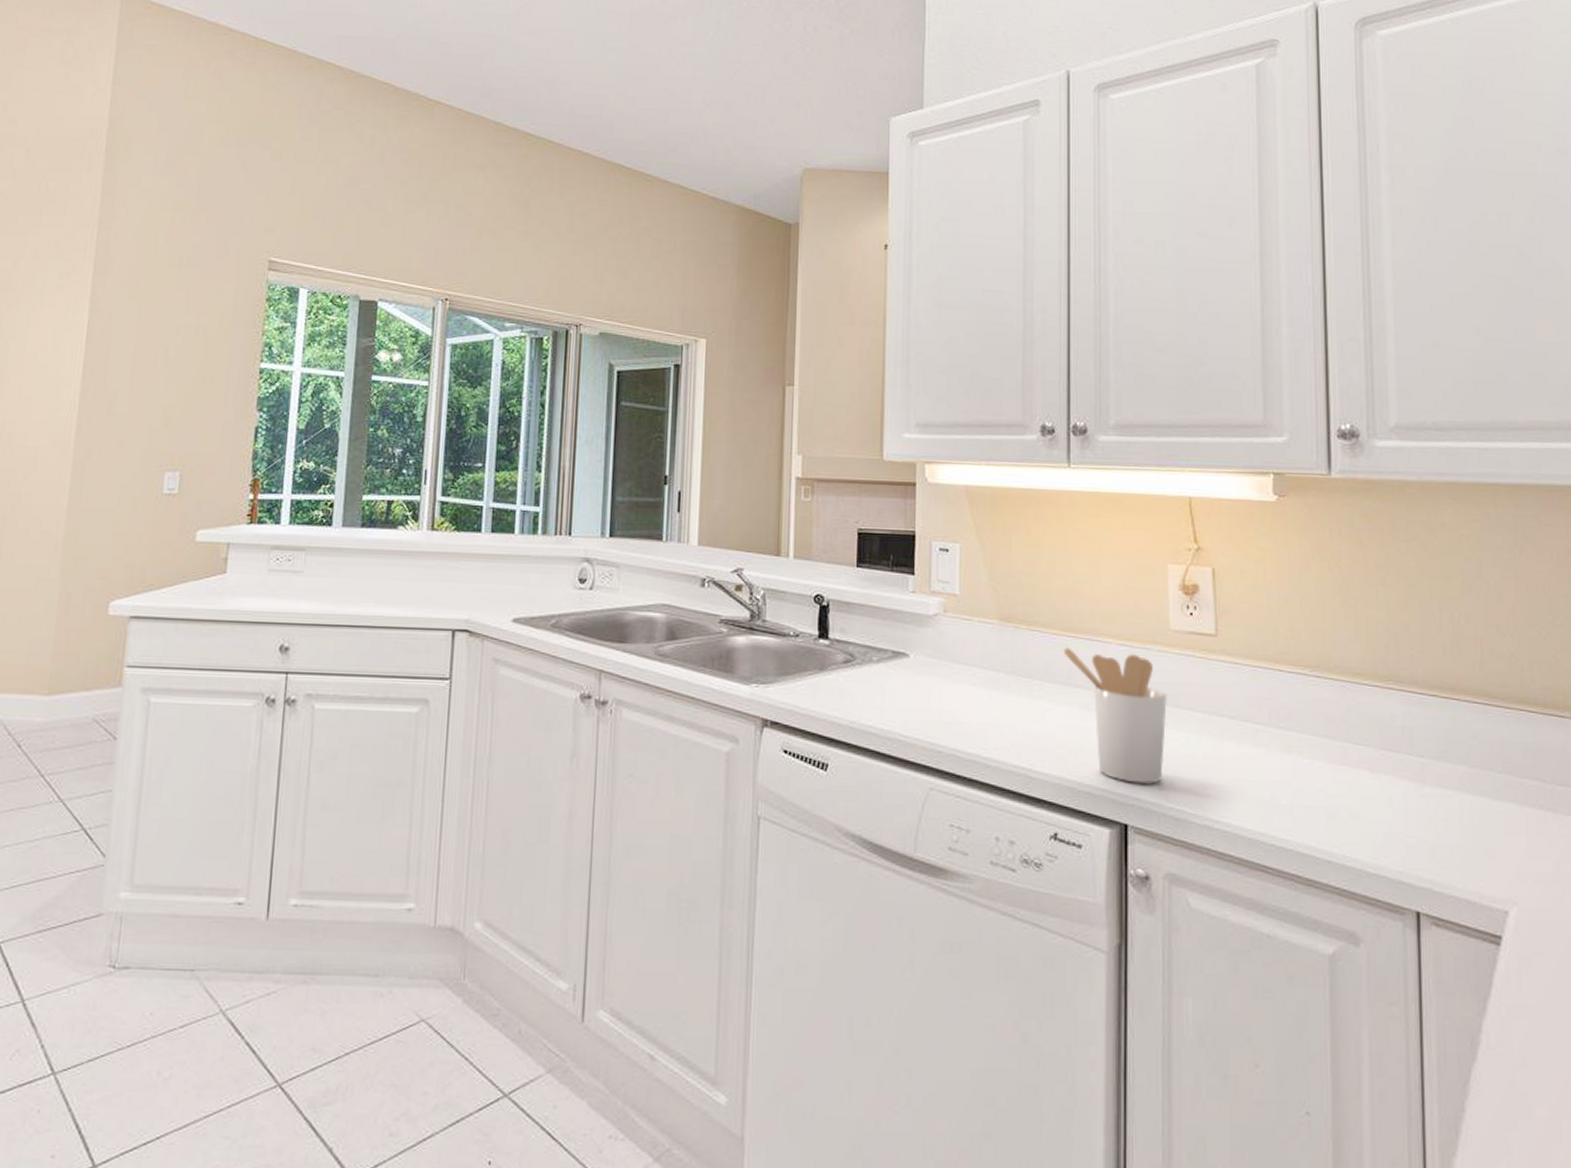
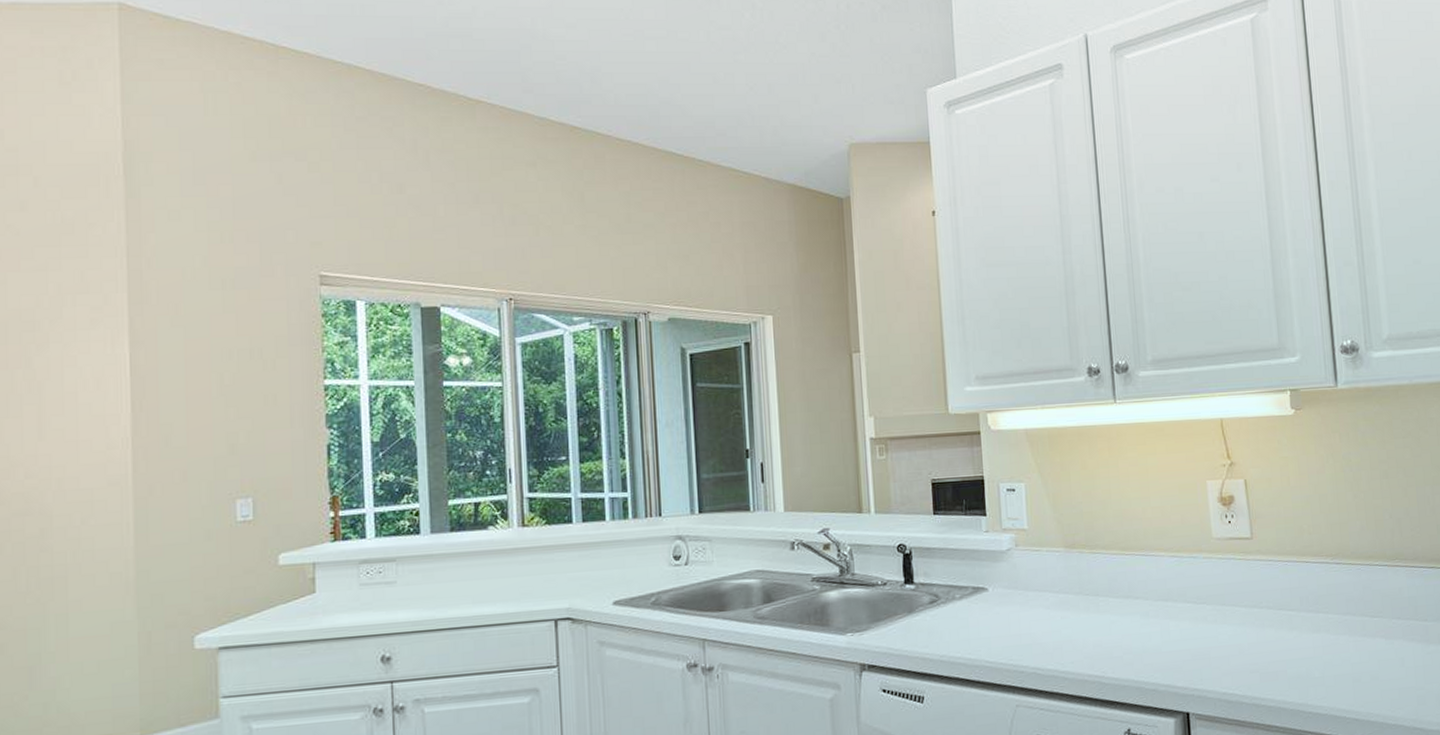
utensil holder: present [1063,647,1167,784] -> none [1123,563,1216,676]

